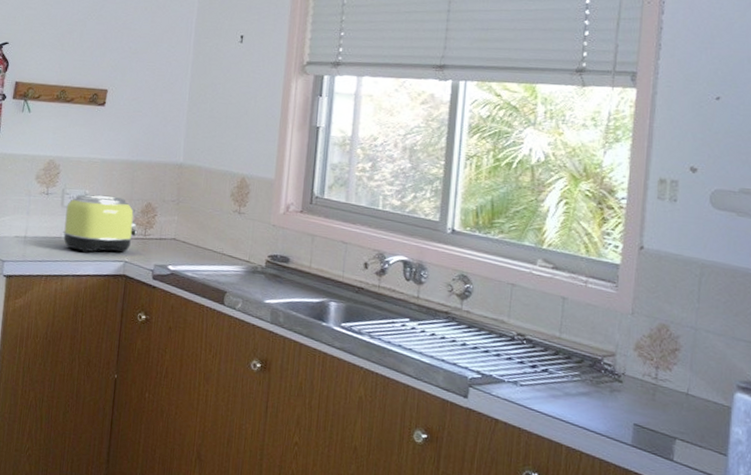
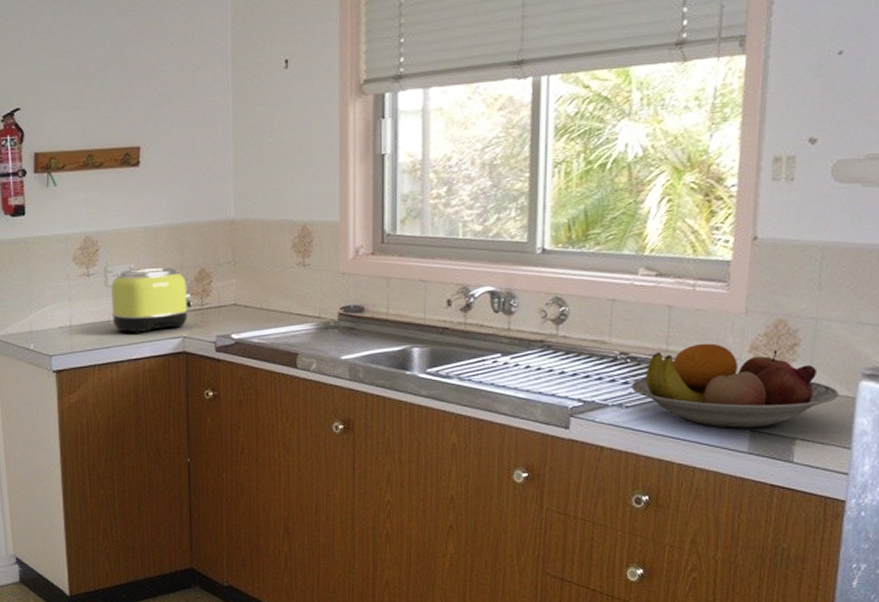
fruit bowl: none [526,335,715,423] -> present [631,343,838,428]

